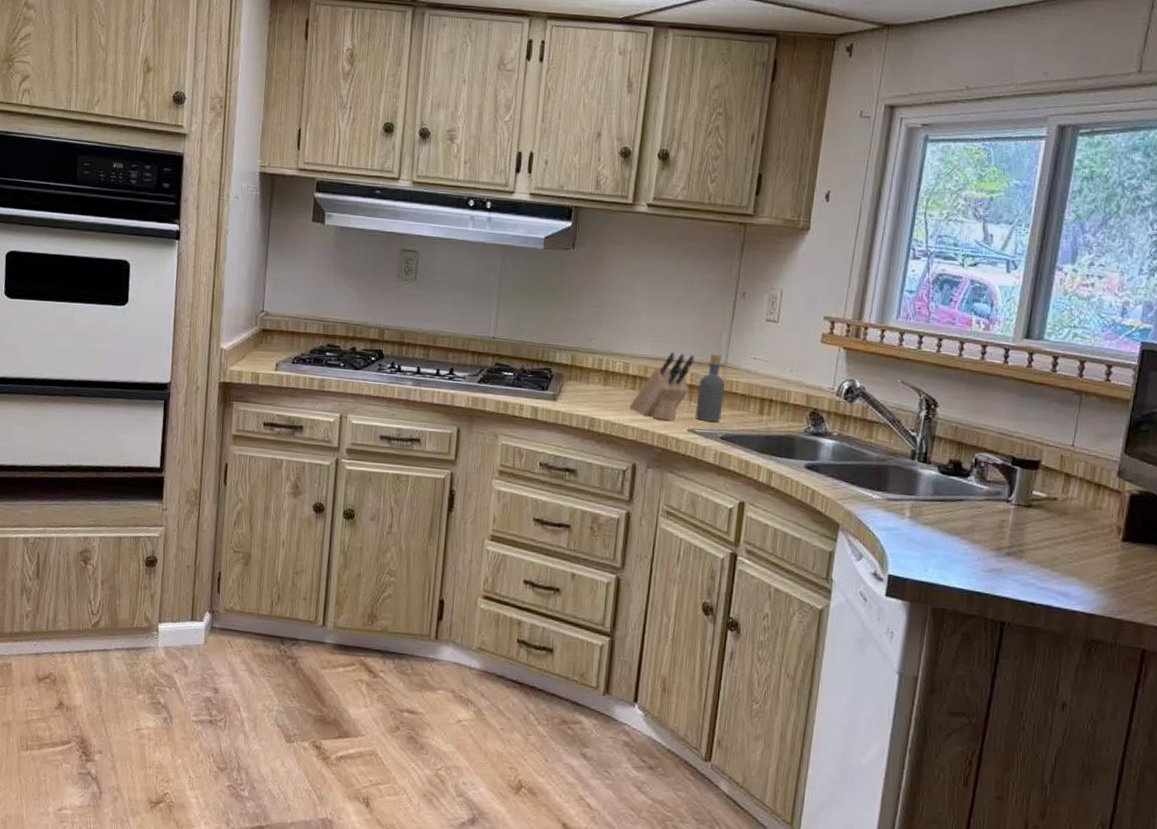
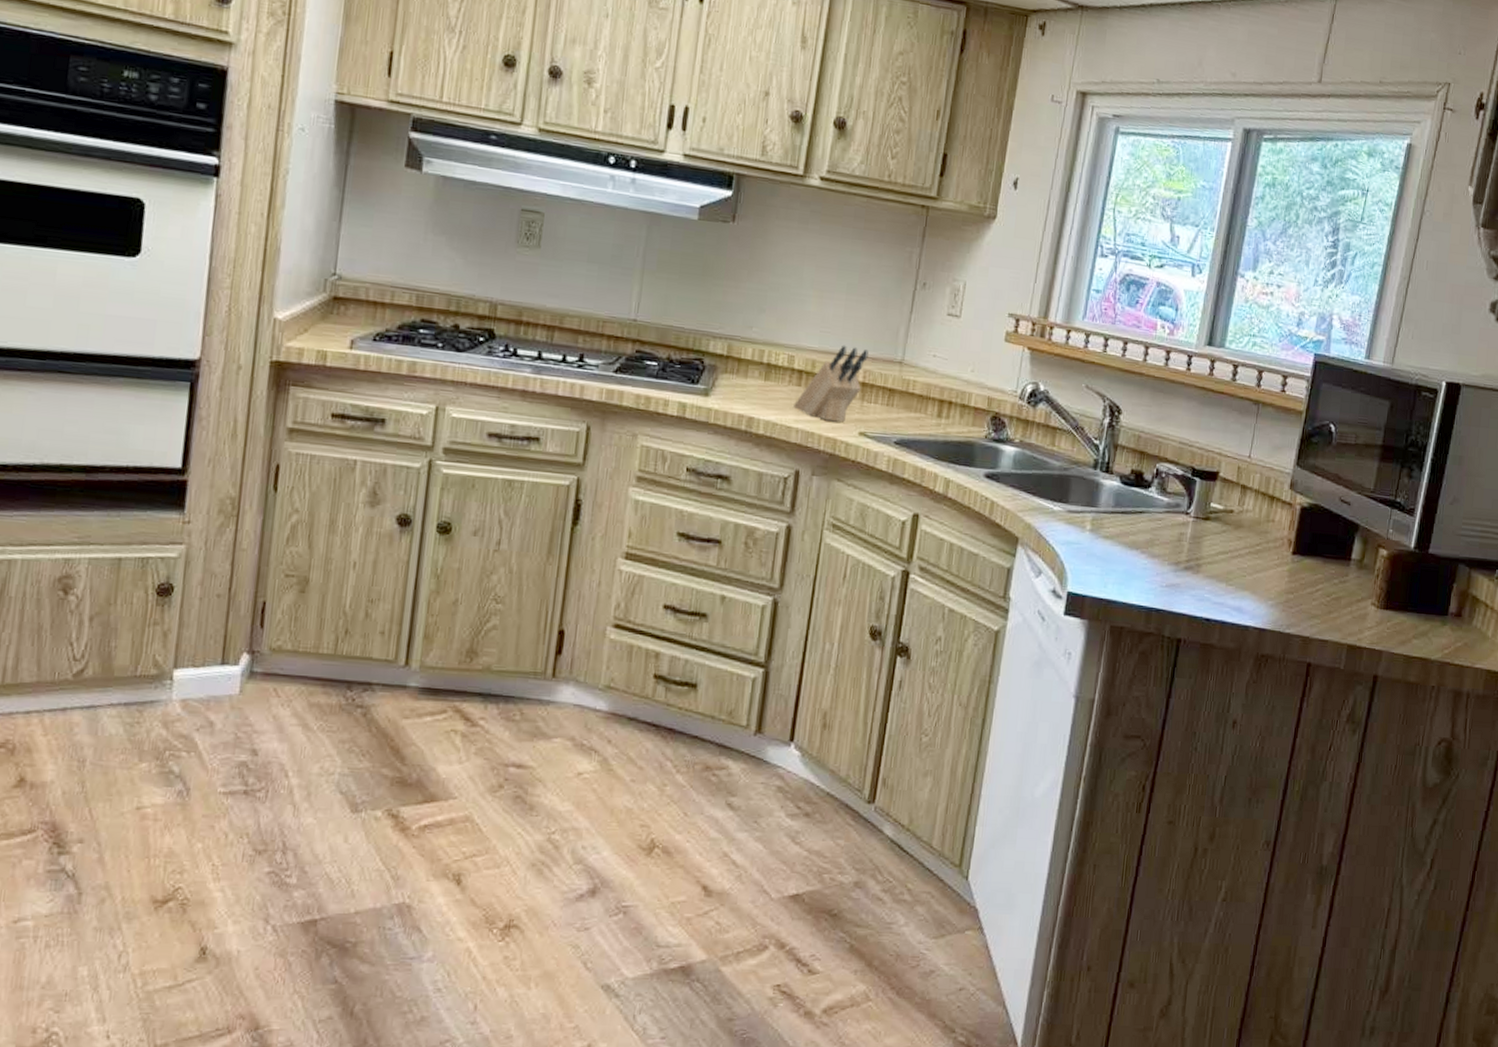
bottle: present [695,354,726,422] -> none [867,349,902,425]

